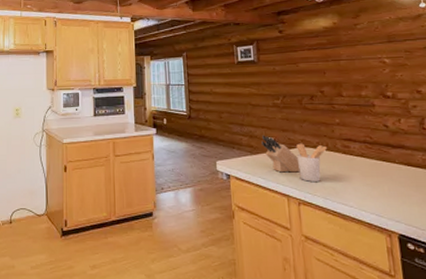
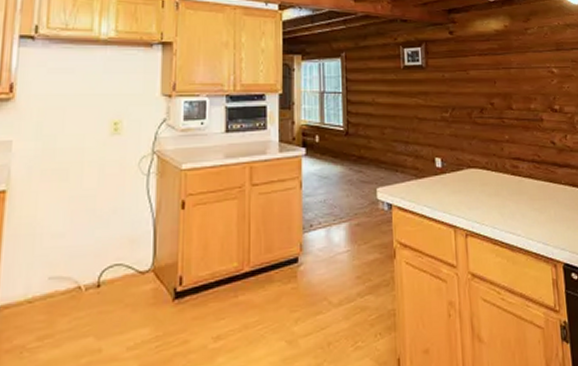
knife block: present [261,135,300,173] -> none [428,155,468,199]
utensil holder: present [296,143,327,182] -> none [464,164,496,209]

